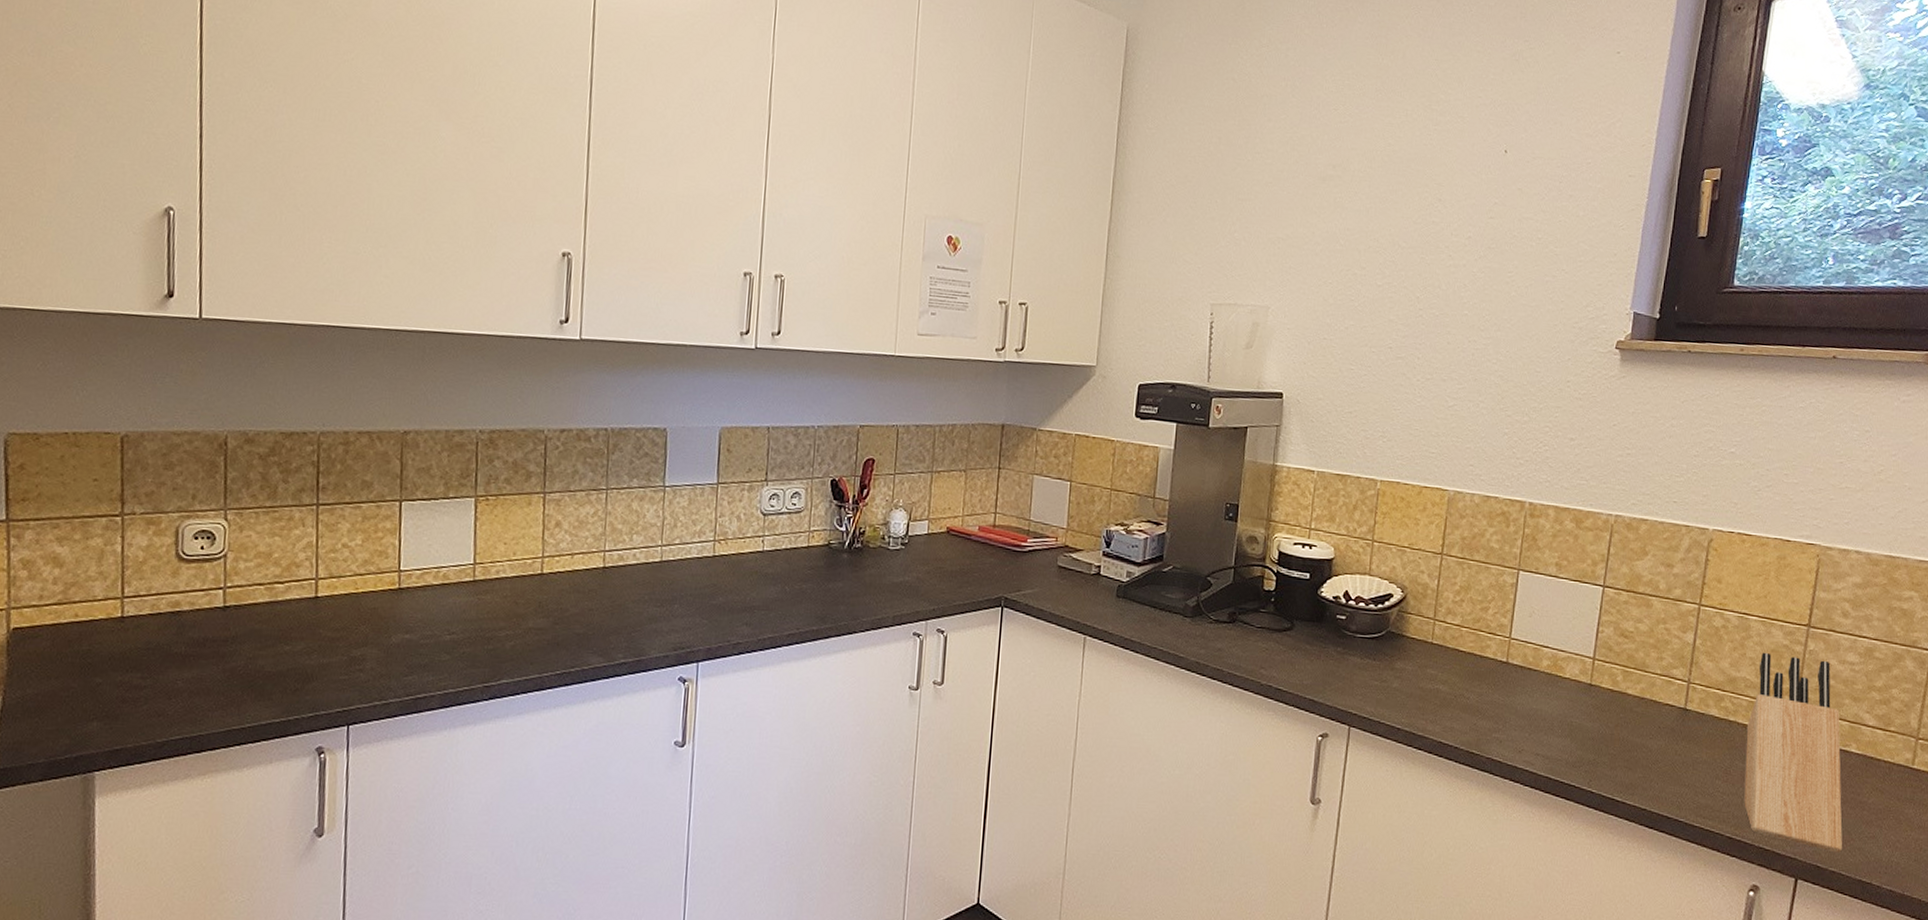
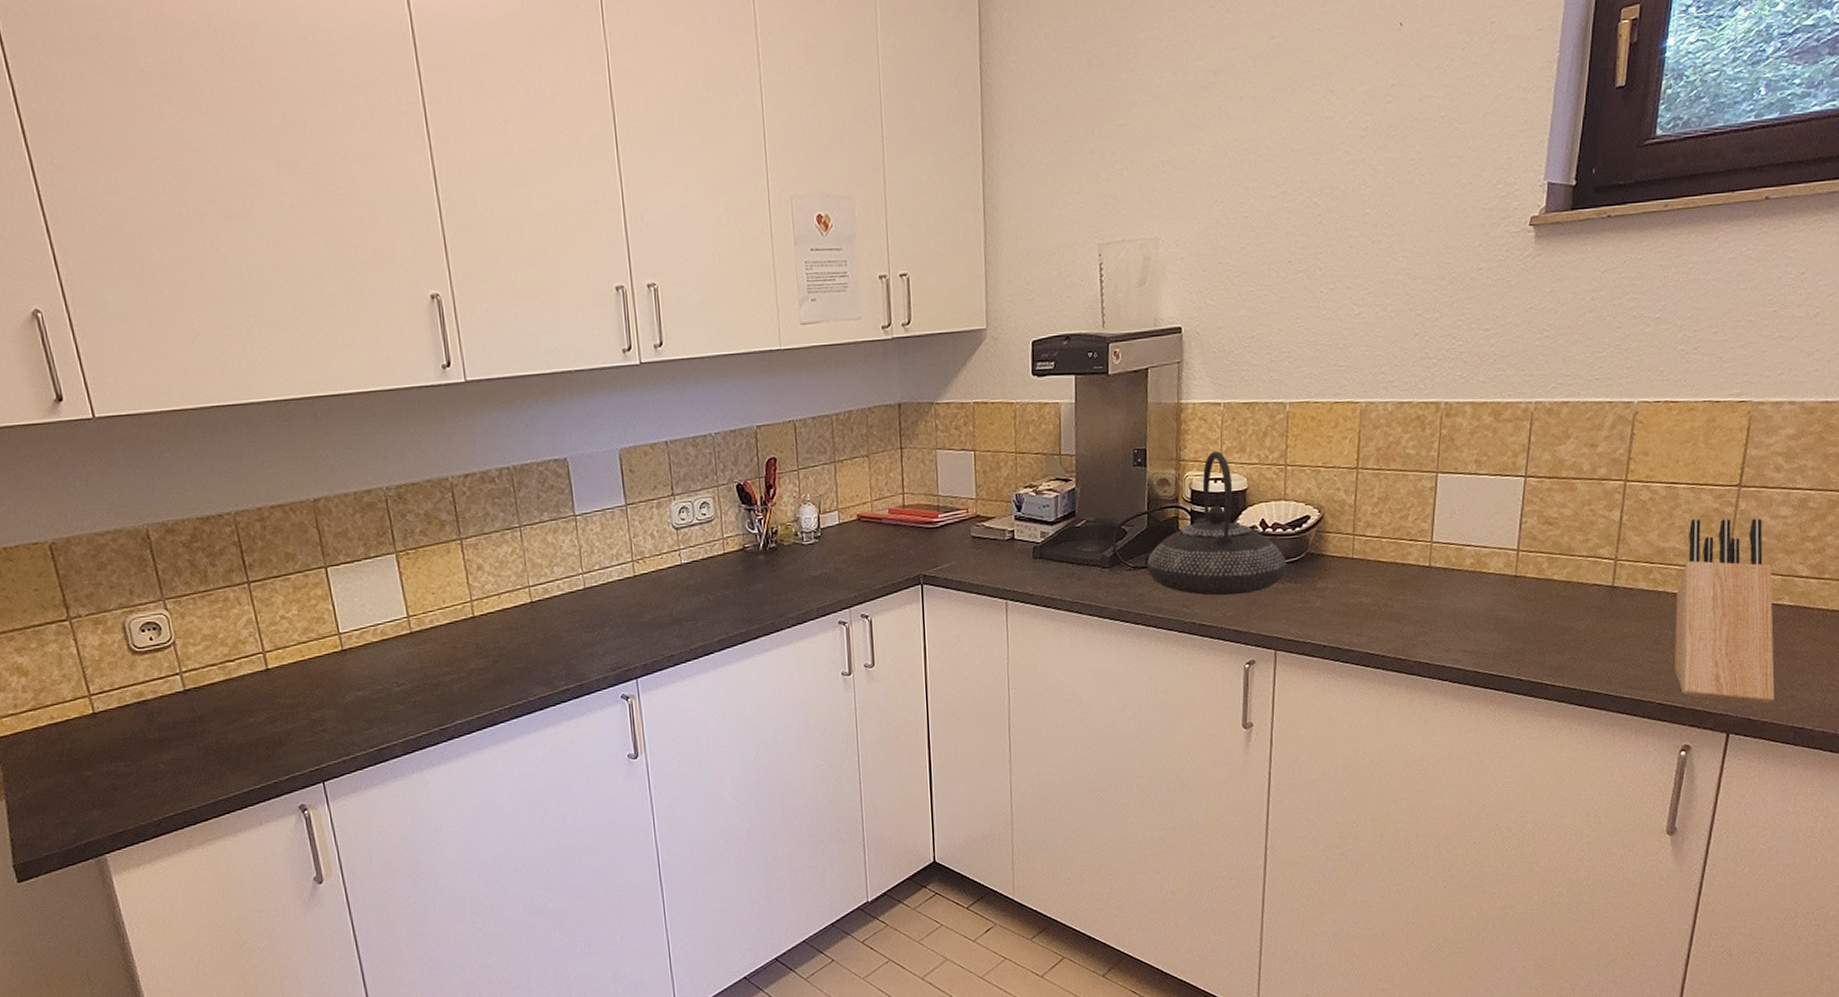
teapot: none [1228,516,1367,664] -> present [1146,450,1287,596]

